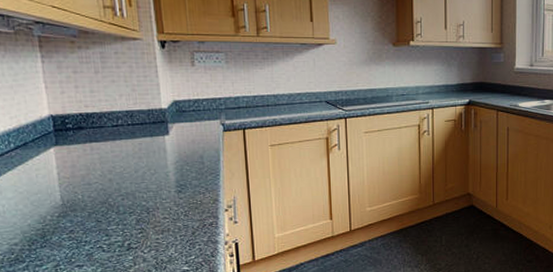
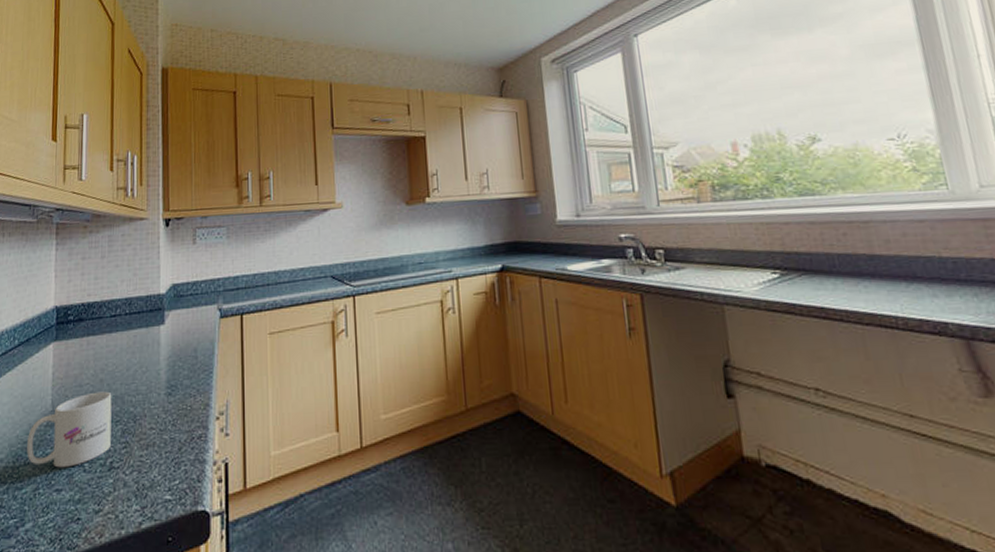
mug: none [40,189,127,249] -> present [27,391,112,468]

